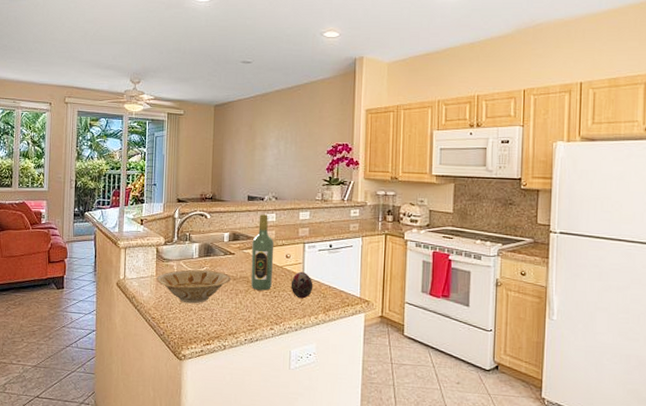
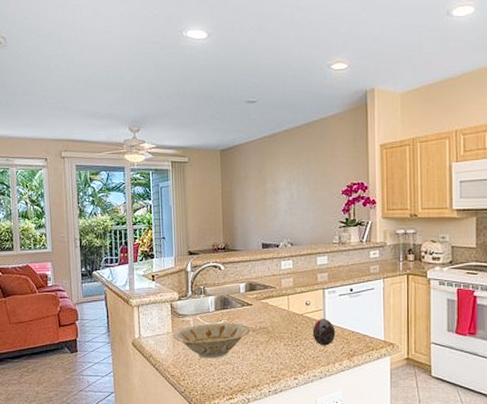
wine bottle: present [250,214,274,291] -> none [269,262,294,340]

